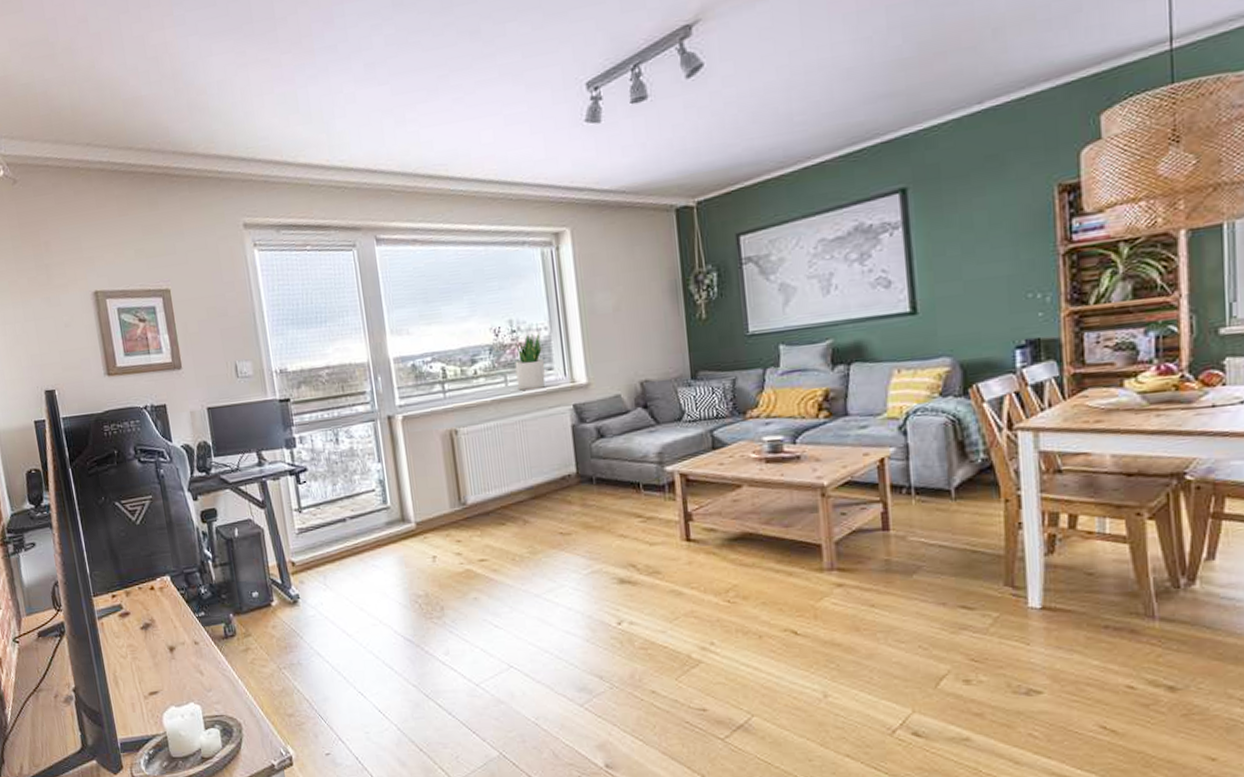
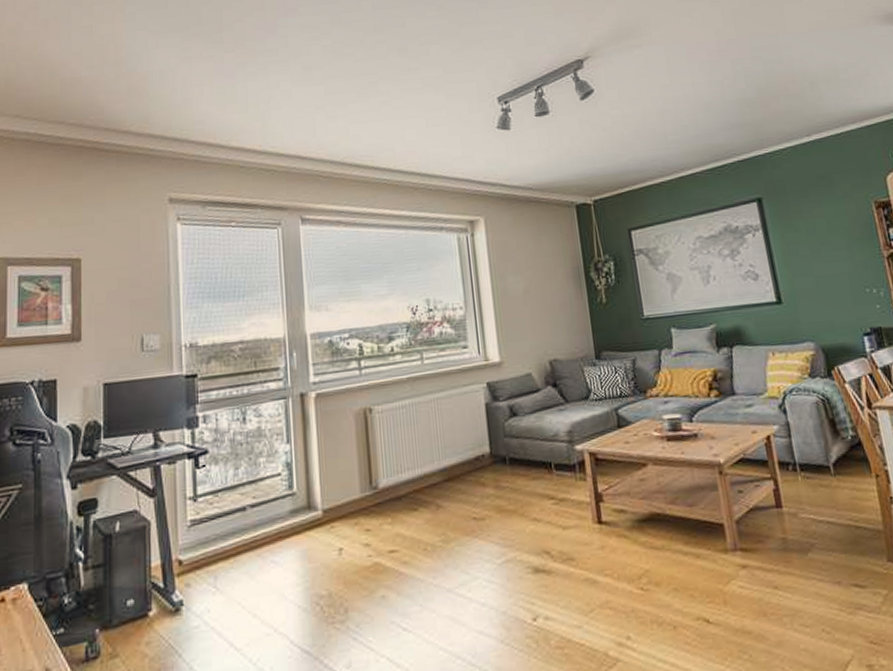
planter: present [515,332,546,391] -> none [431,311,460,369]

